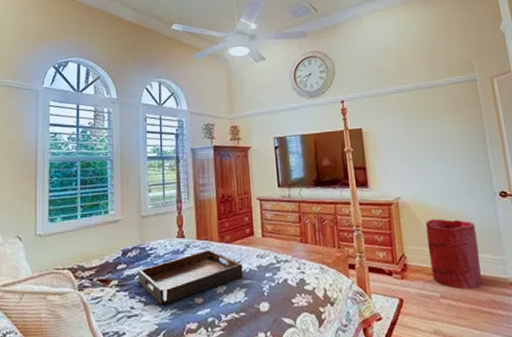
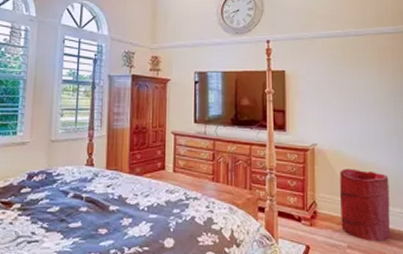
serving tray: present [137,249,243,305] -> none [41,180,151,233]

